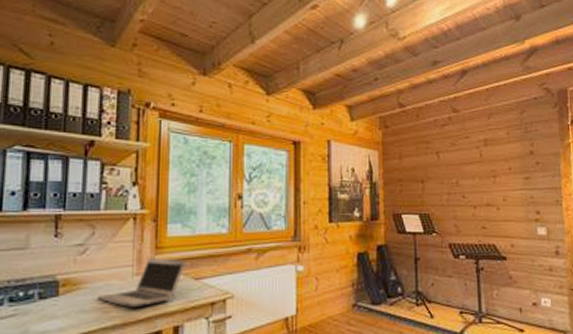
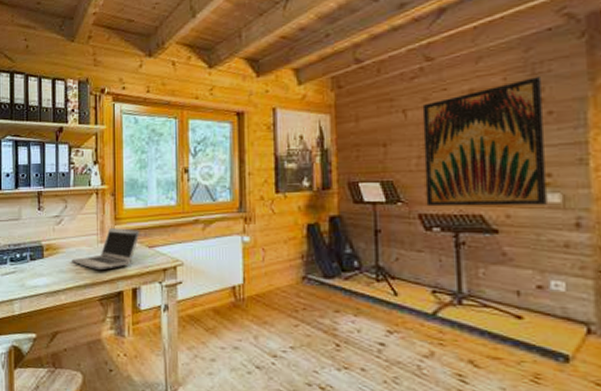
wall art: none [451,134,537,237] -> present [422,77,547,207]

